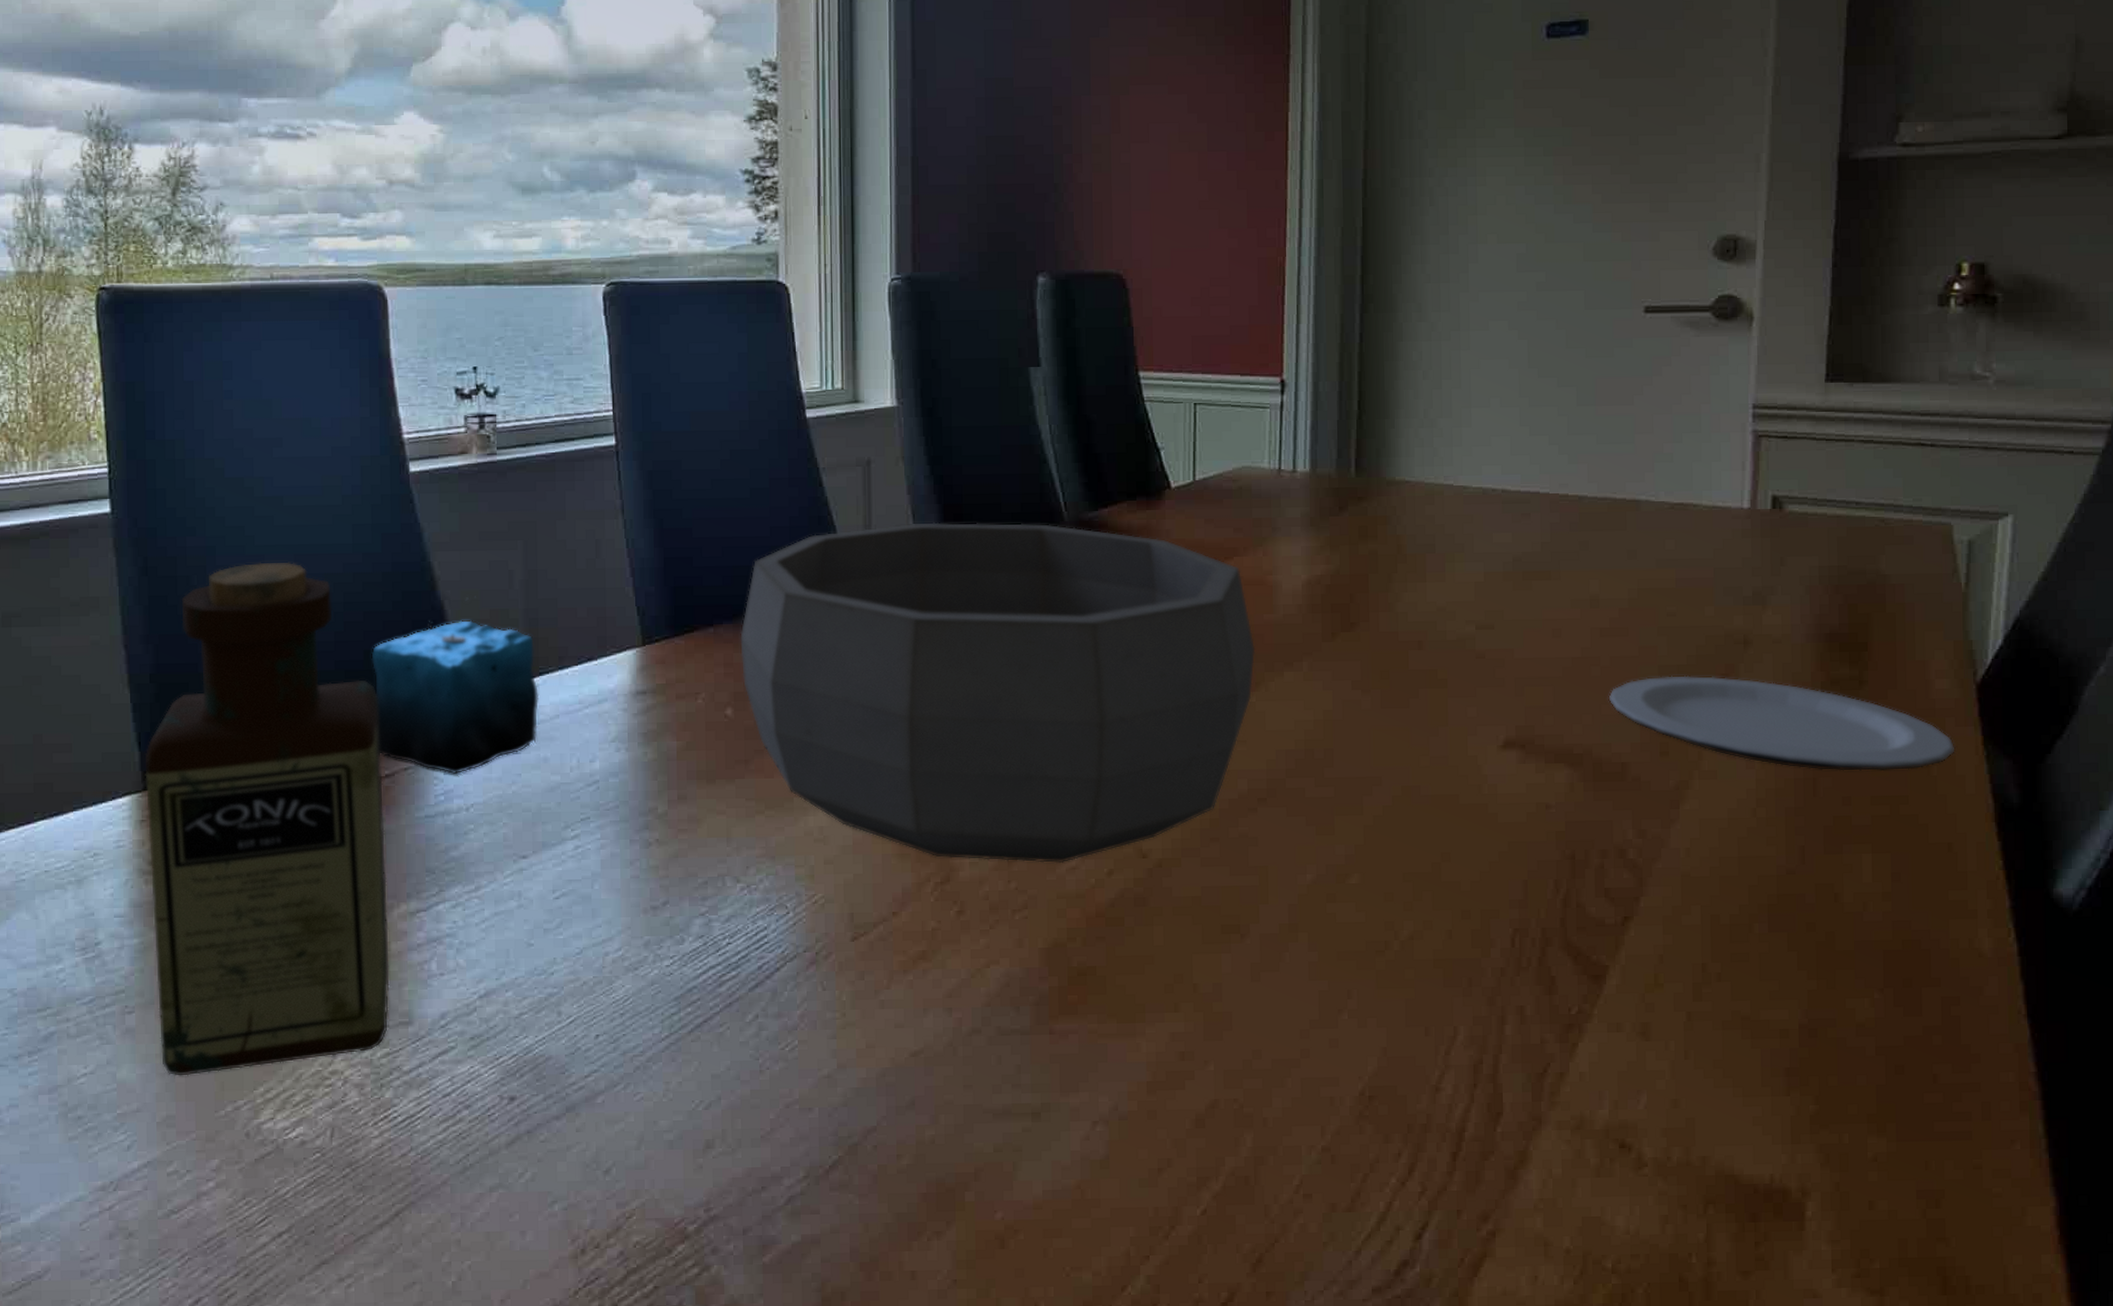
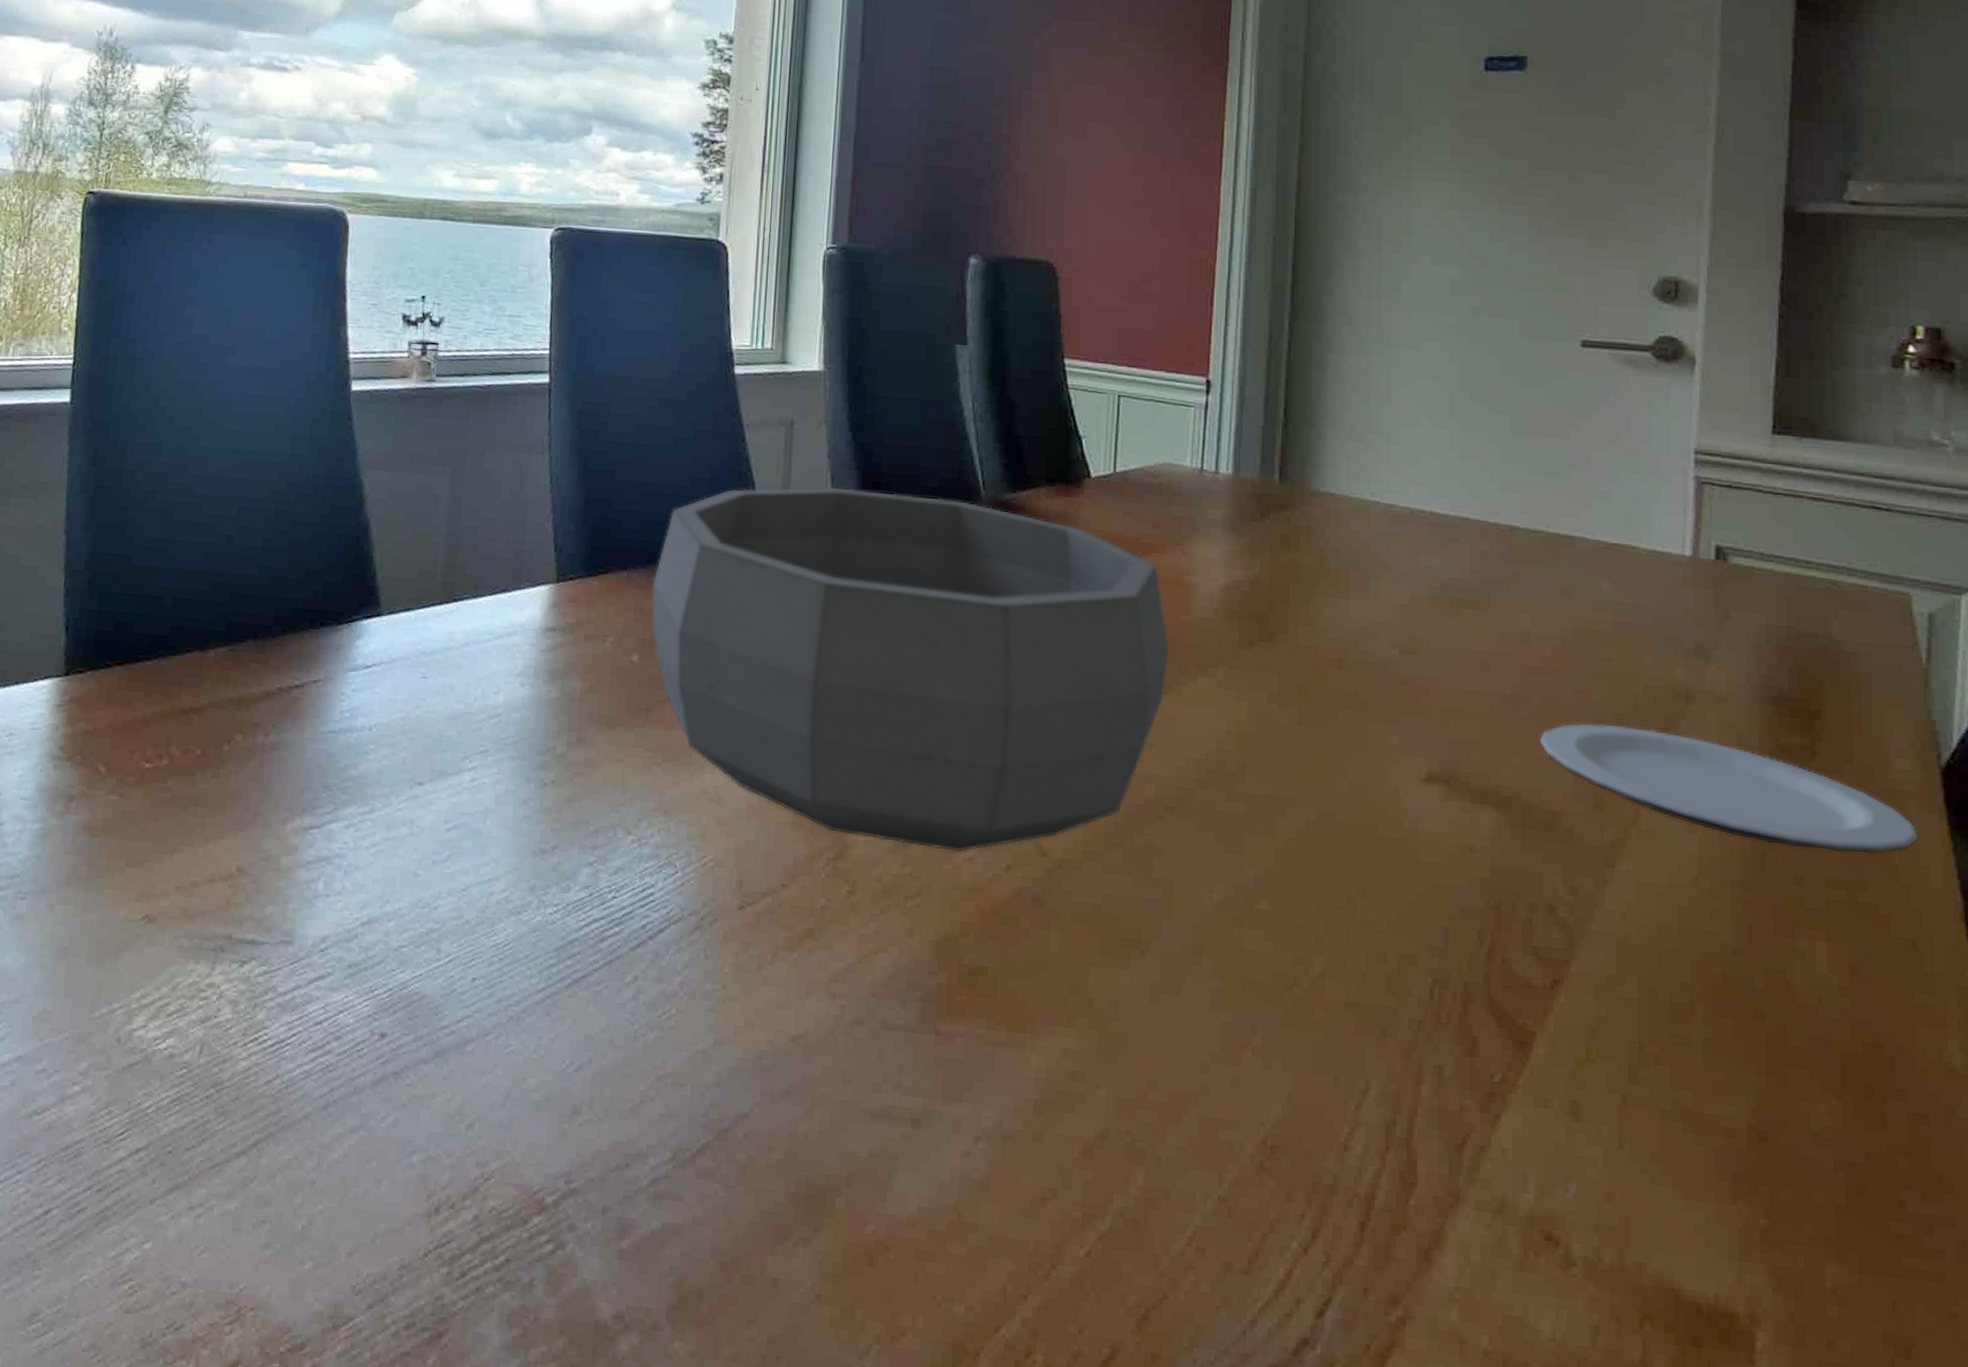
bottle: present [144,561,390,1076] -> none [46,463,297,971]
candle: present [371,596,540,775] -> none [291,516,452,693]

